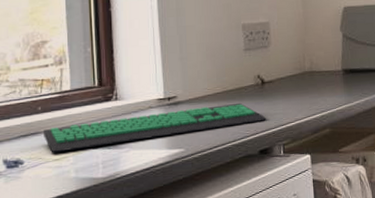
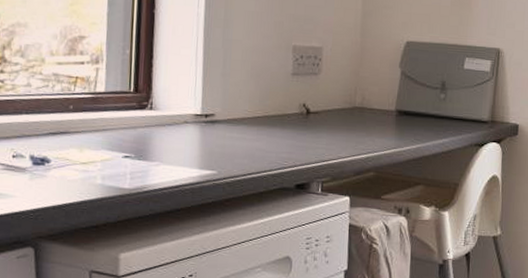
computer keyboard: present [44,102,267,153] -> none [73,129,308,156]

